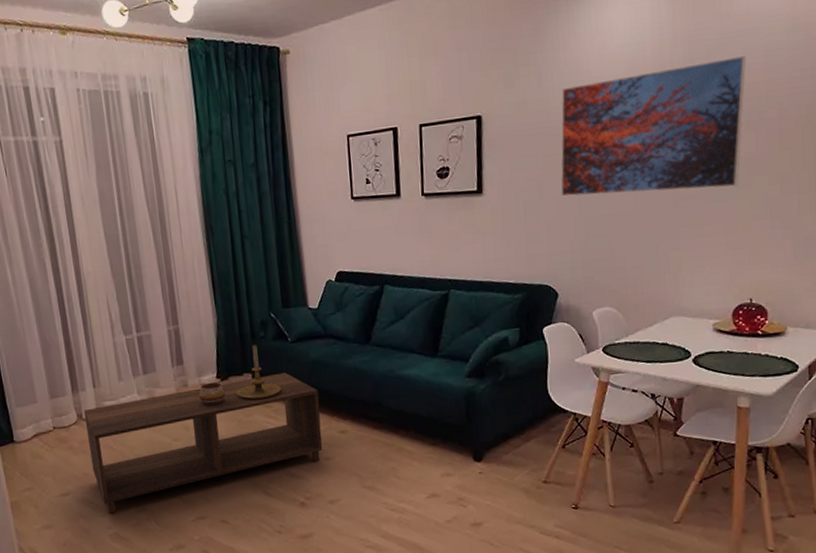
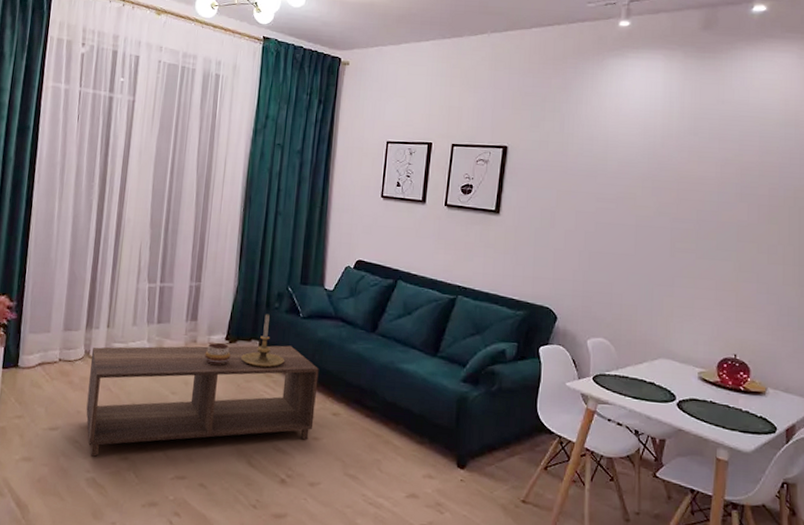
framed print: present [560,56,747,197] -> none [570,136,744,249]

